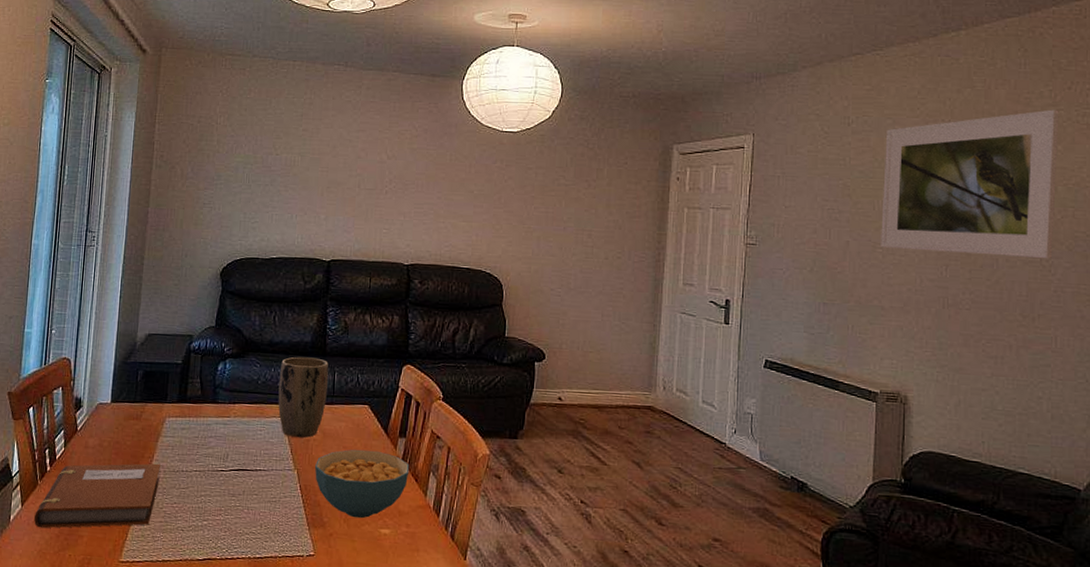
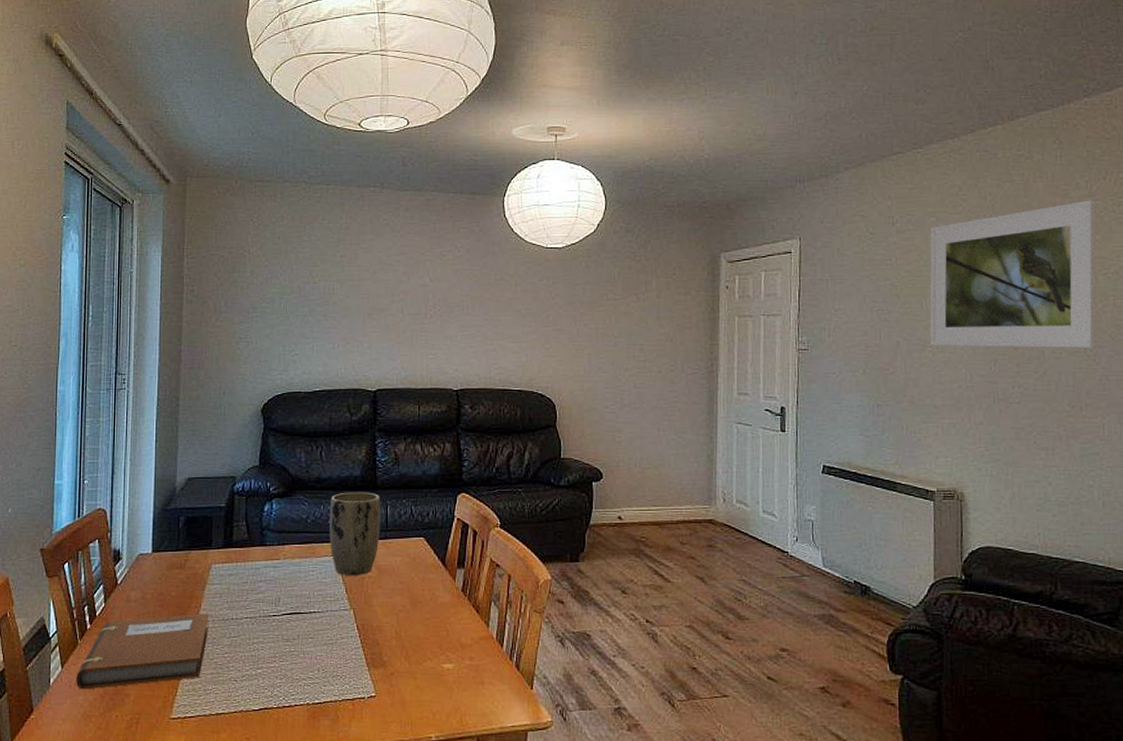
cereal bowl: present [315,449,410,519] -> none [372,583,470,655]

